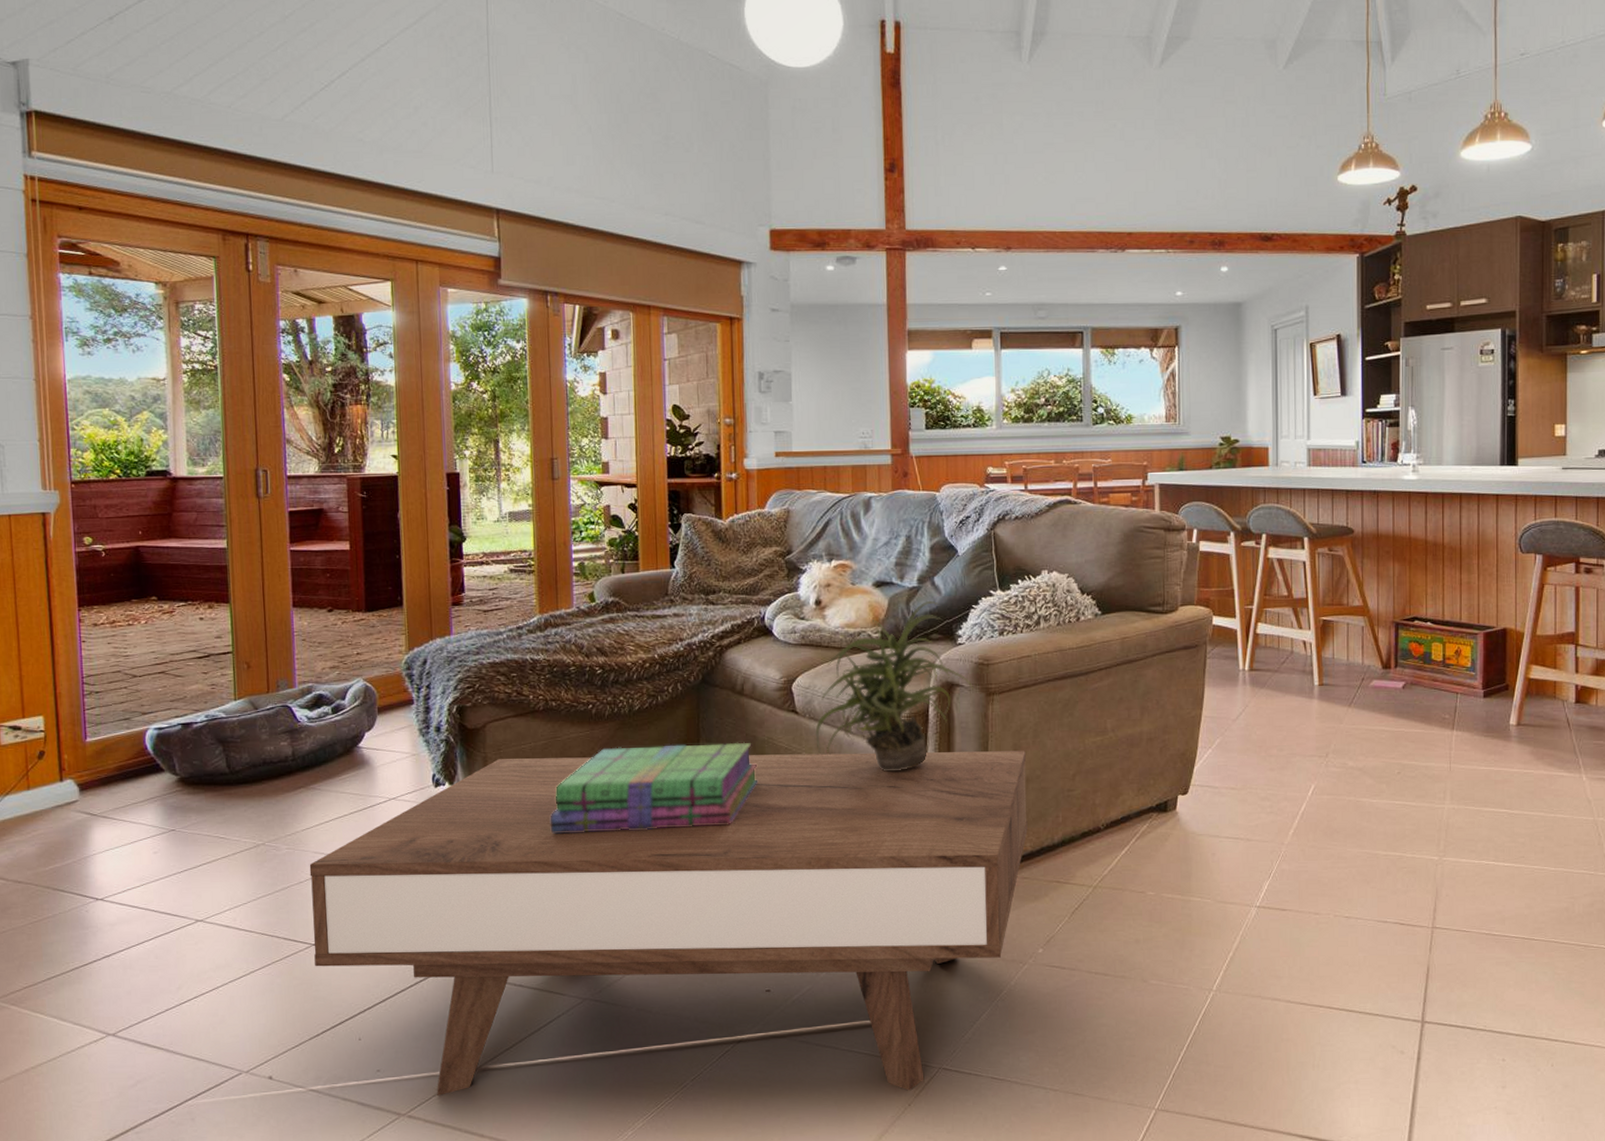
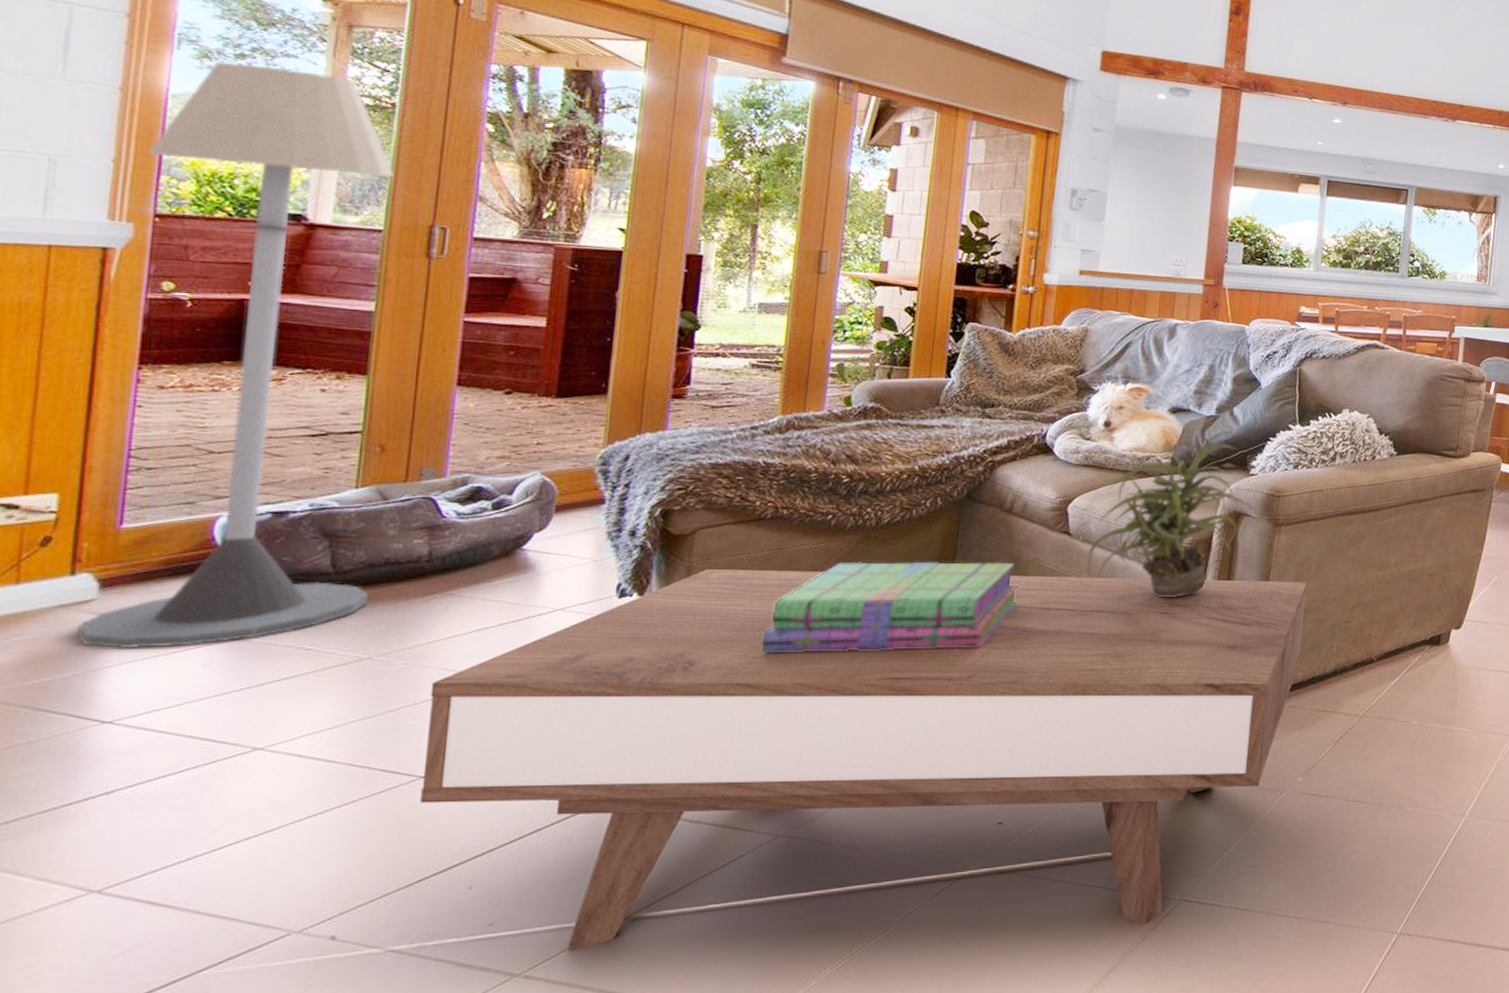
floor lamp: none [58,346,256,840] -> present [77,61,395,649]

